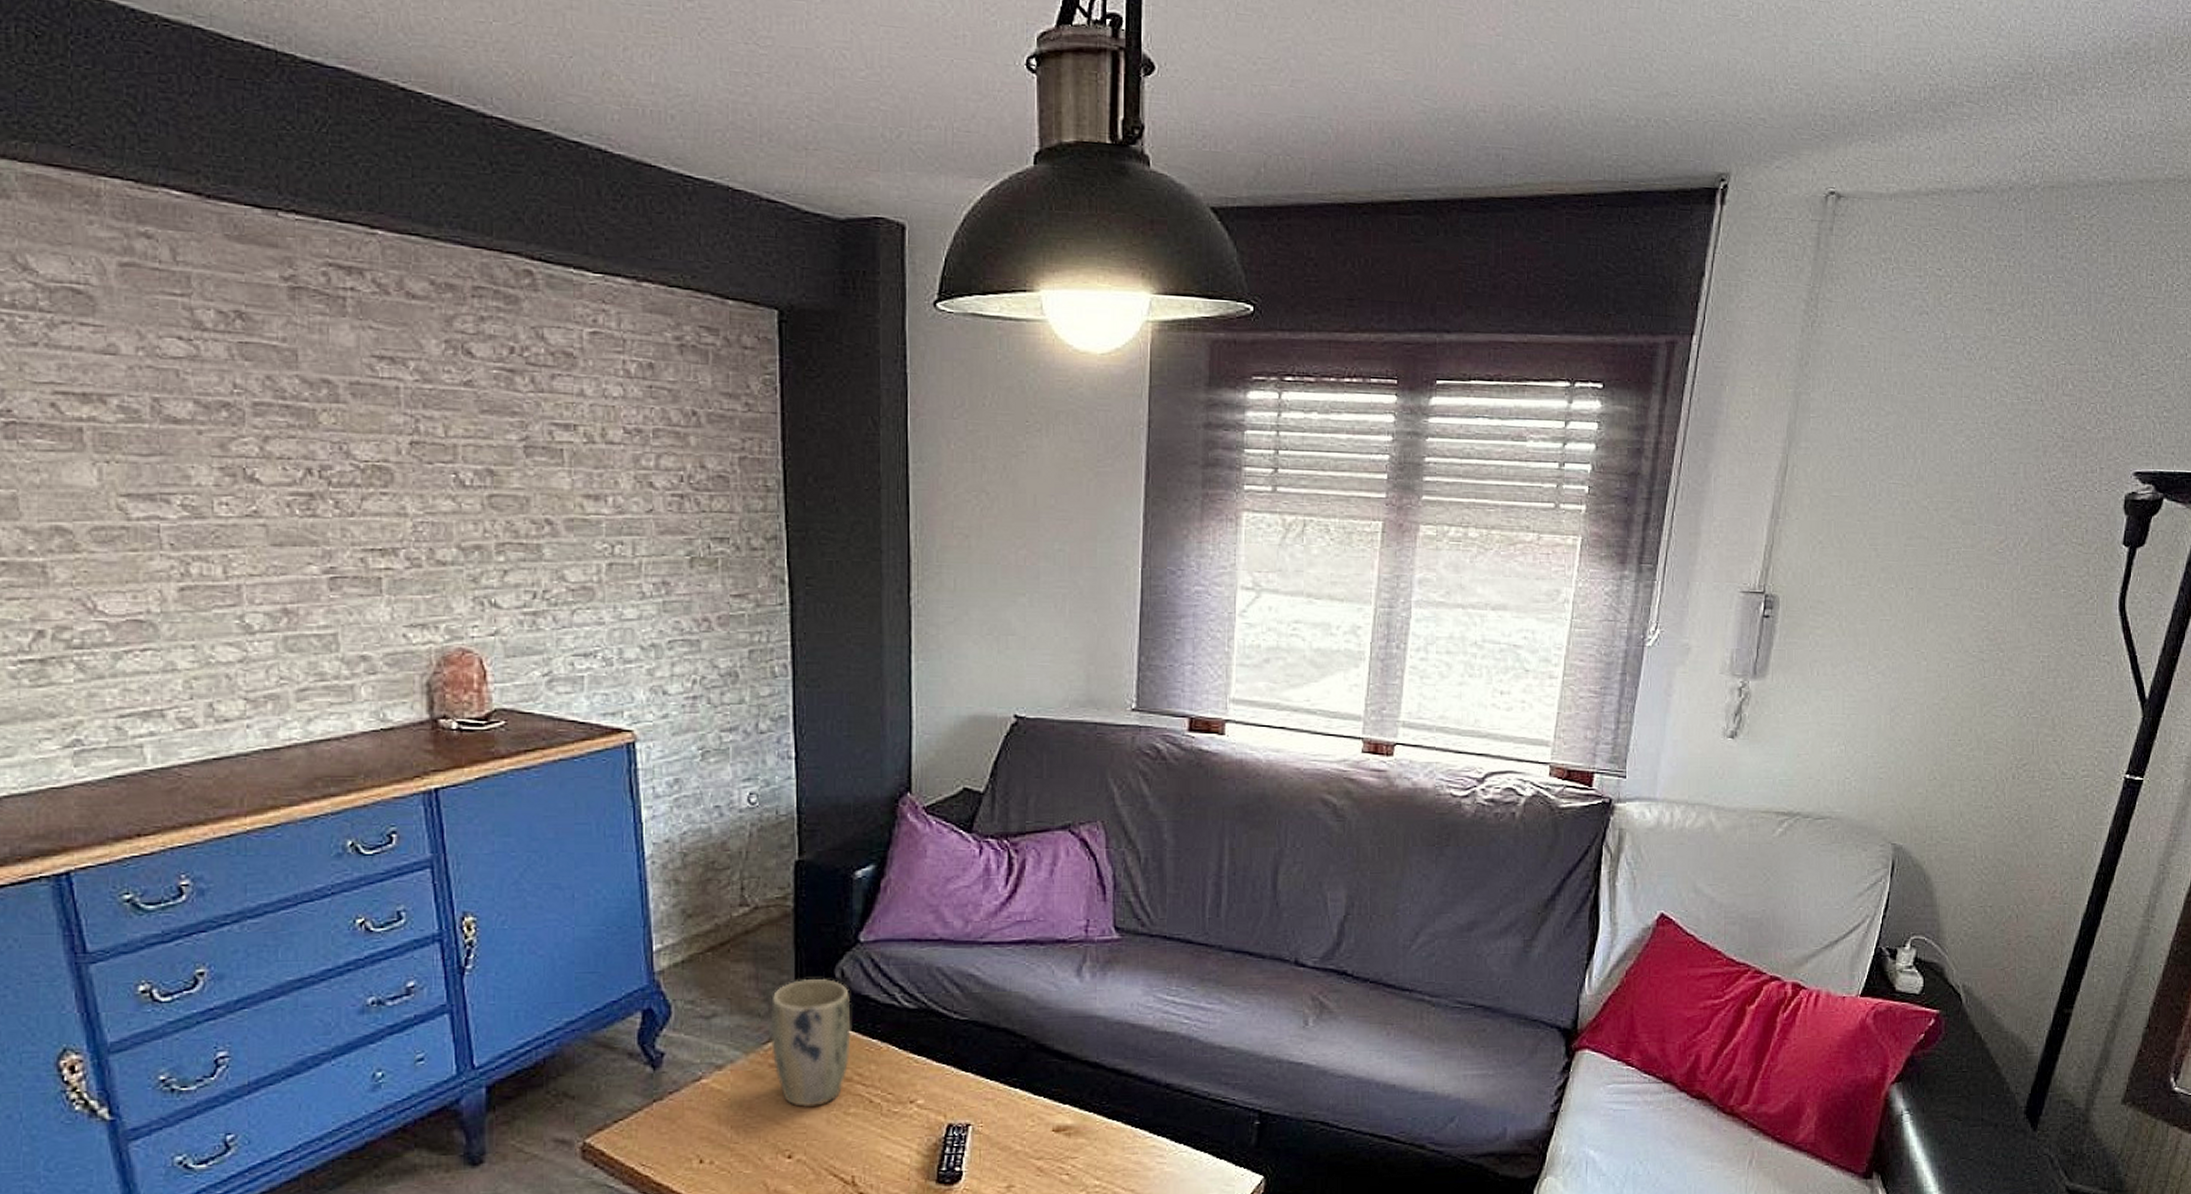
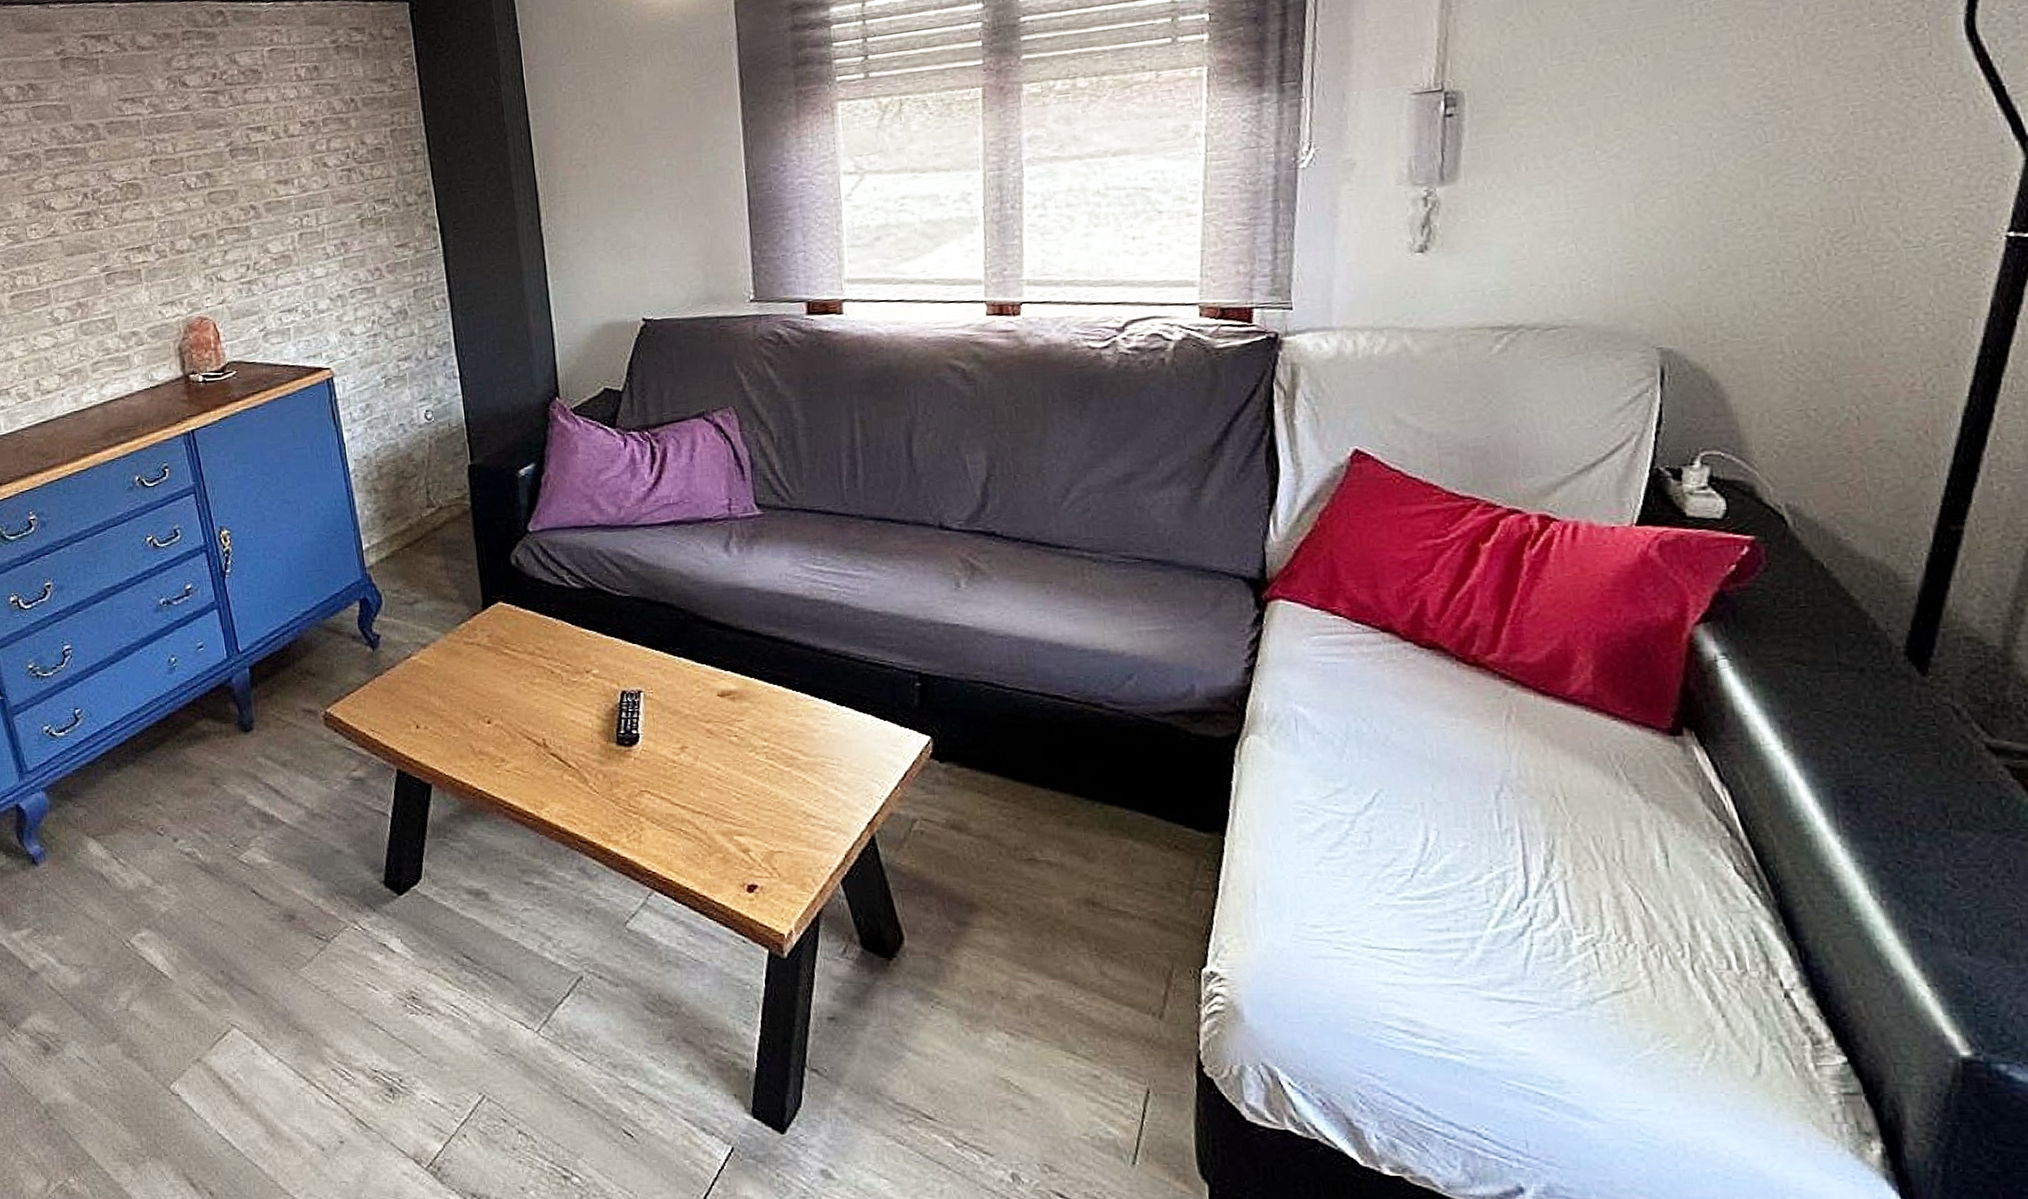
plant pot: present [770,979,851,1108] -> none [460,566,531,679]

